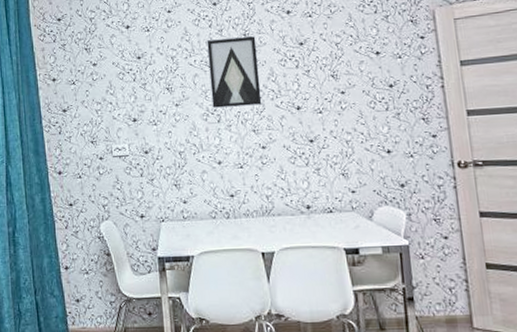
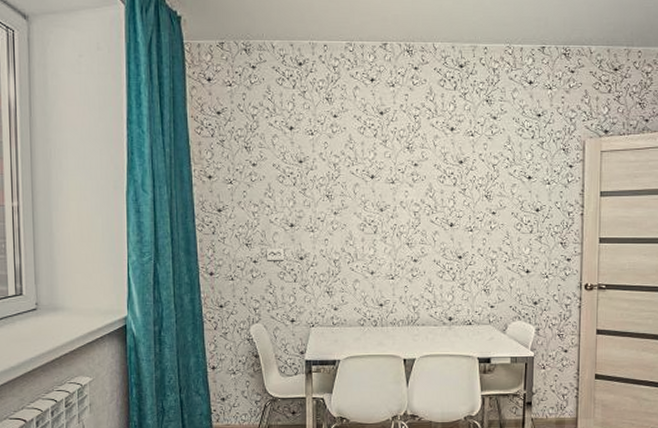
wall art: present [206,36,262,108] -> none [370,150,418,219]

